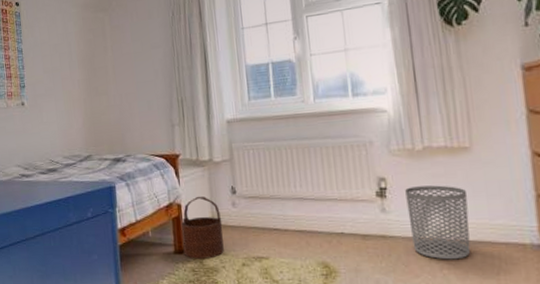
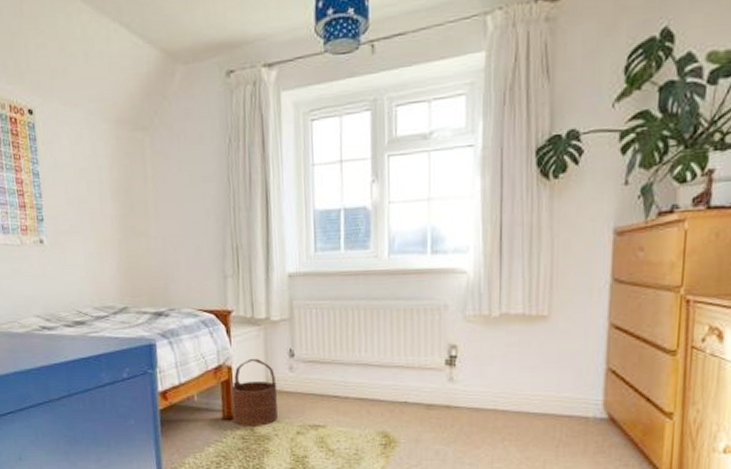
waste bin: present [405,185,471,260] -> none [476,355,539,432]

